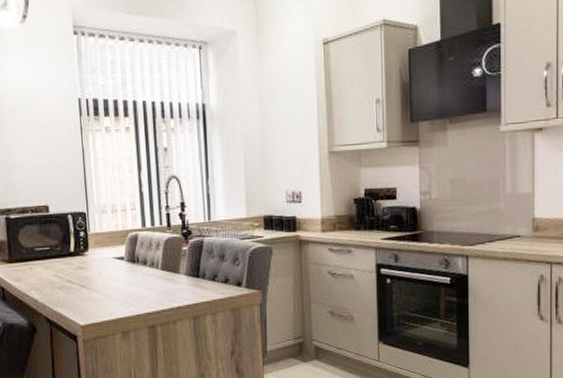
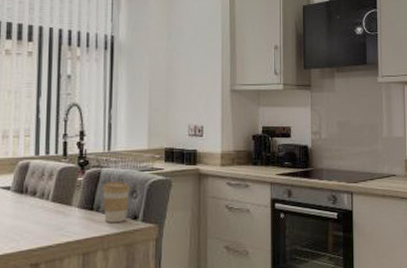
coffee cup: none [205,250,233,289] -> present [102,181,131,222]

